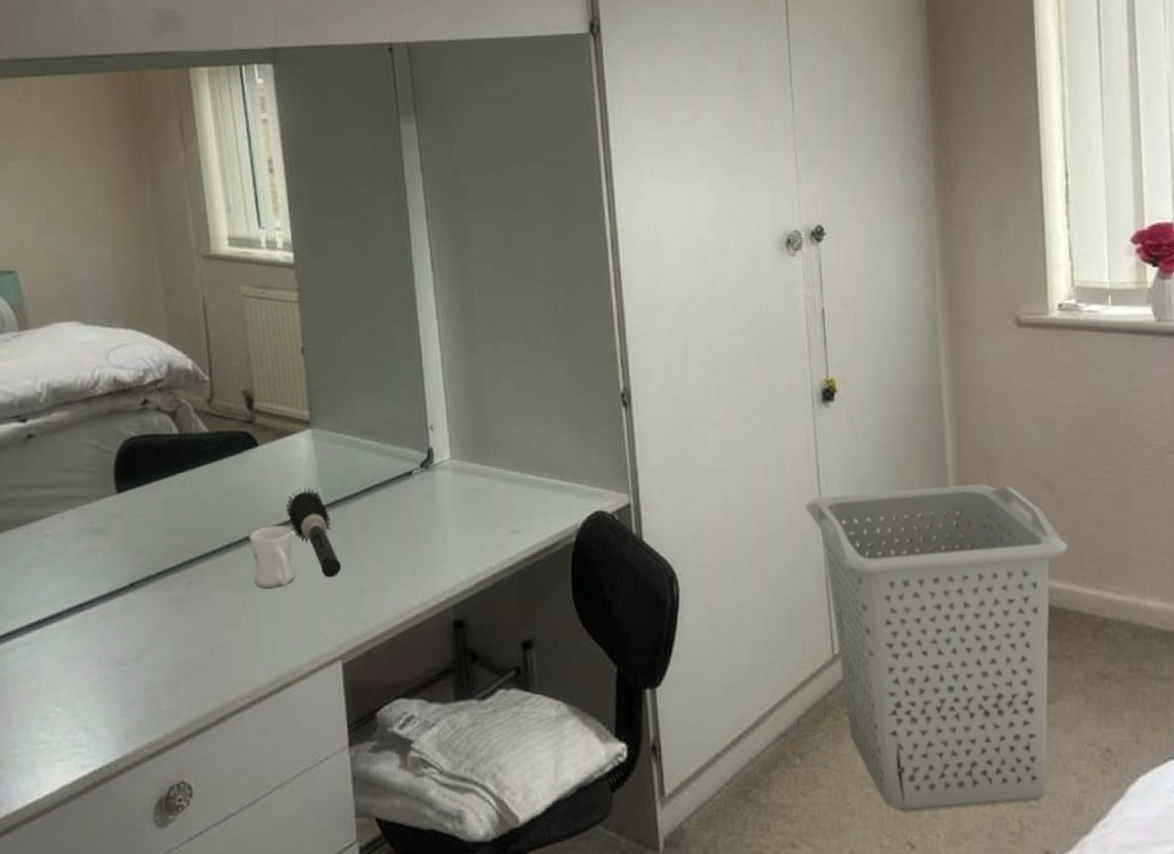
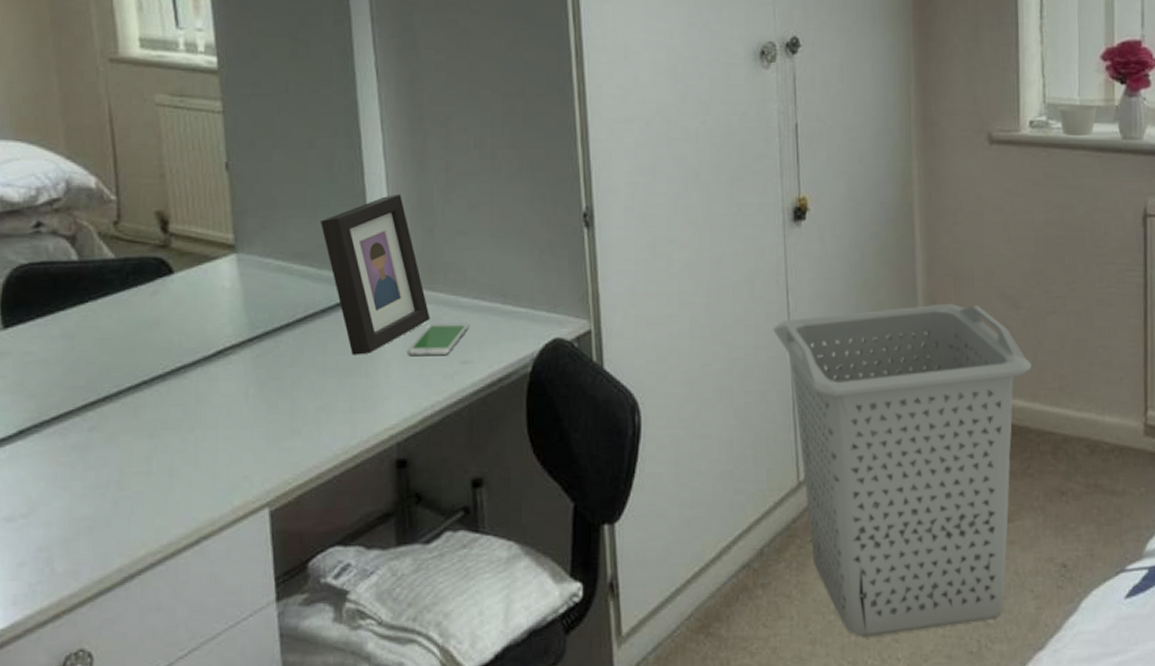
mug: present [249,526,295,587] -> none [162,362,216,430]
hairbrush: present [286,488,341,578] -> none [205,319,270,418]
picture frame: none [384,376,483,523] -> present [321,195,430,355]
phone: none [462,495,519,525] -> present [407,323,470,356]
candle: none [1086,287,1128,319] -> present [1057,104,1097,137]

